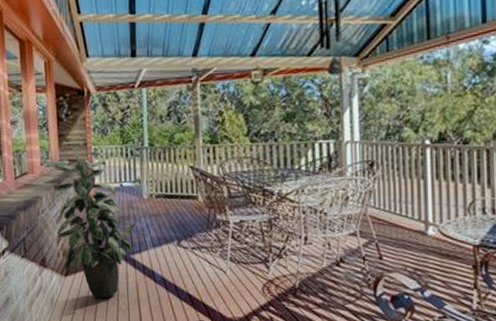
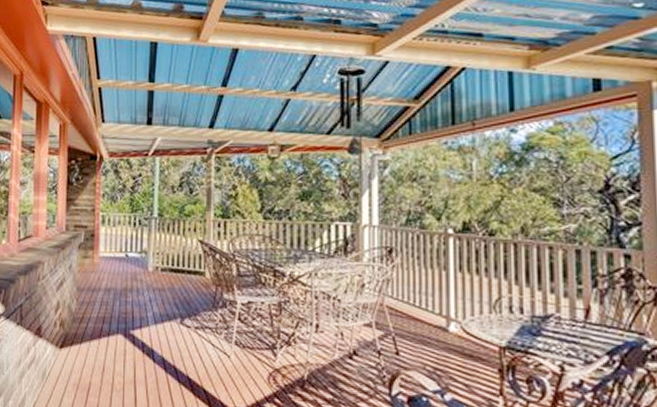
indoor plant: present [44,150,136,299] -> none [49,217,138,376]

